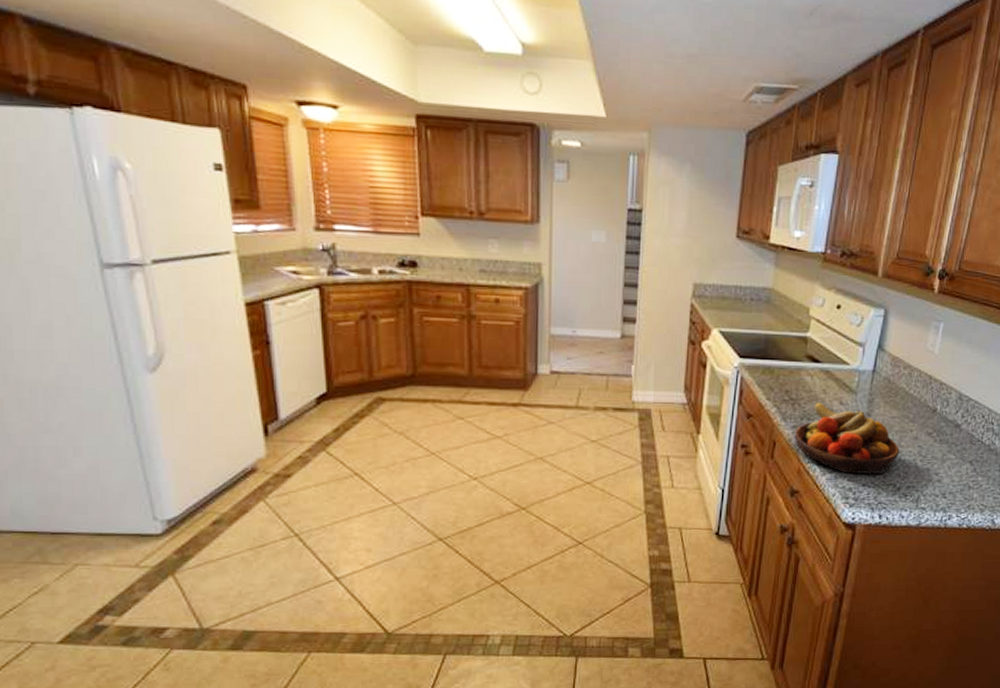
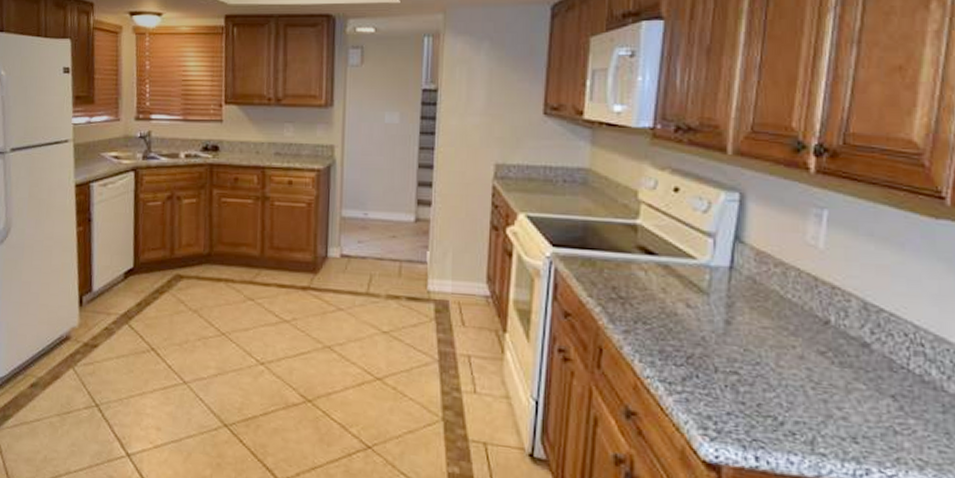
fruit bowl: present [795,401,900,475] -> none [628,302,778,401]

